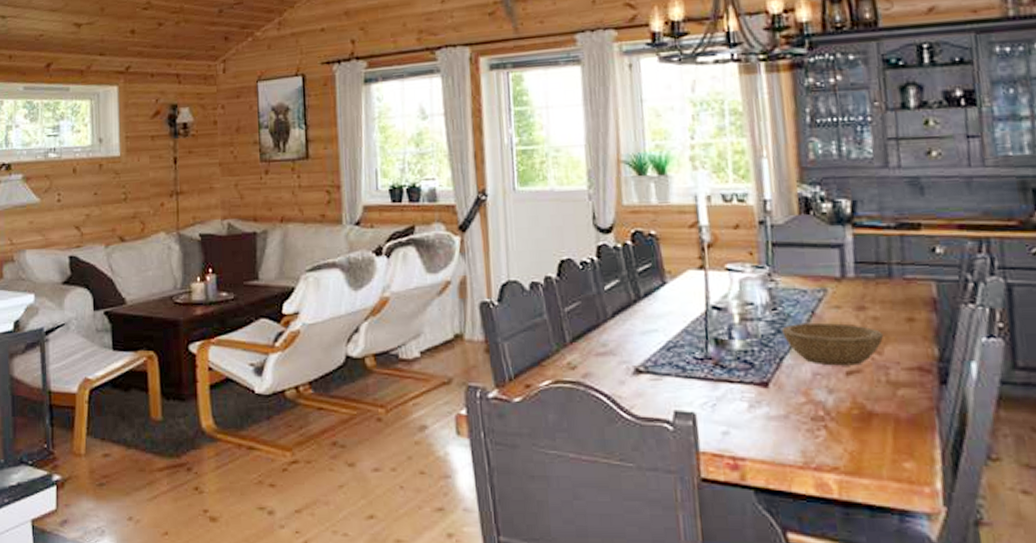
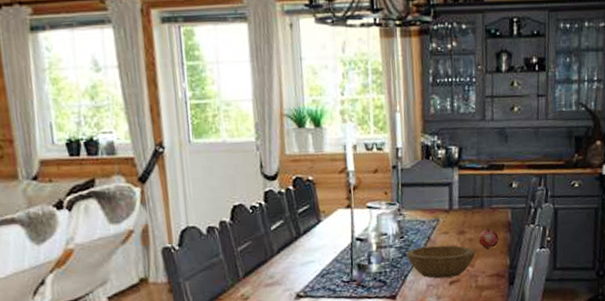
fruit: none [887,303,919,331] -> present [478,227,499,249]

